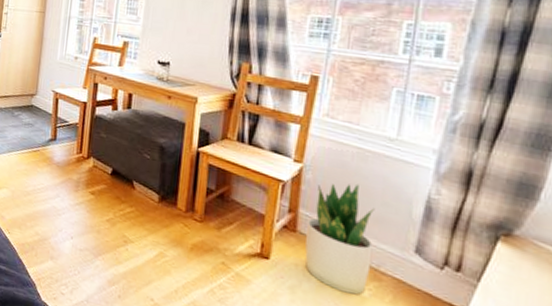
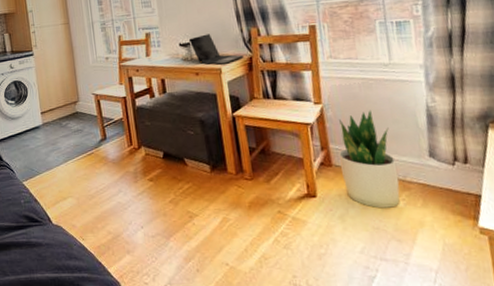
laptop: none [169,57,226,96] -> present [188,34,244,65]

